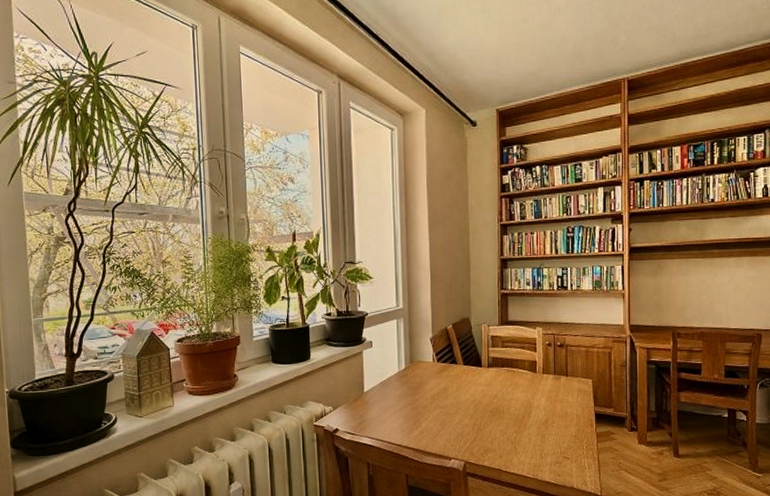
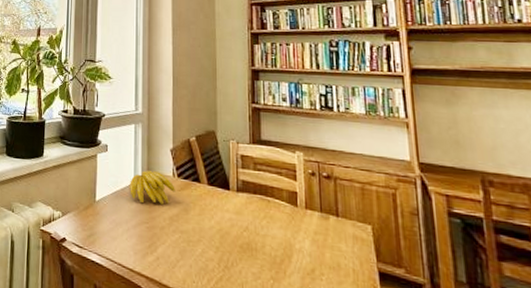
banana: none [394,359,435,389] -> present [130,170,175,205]

